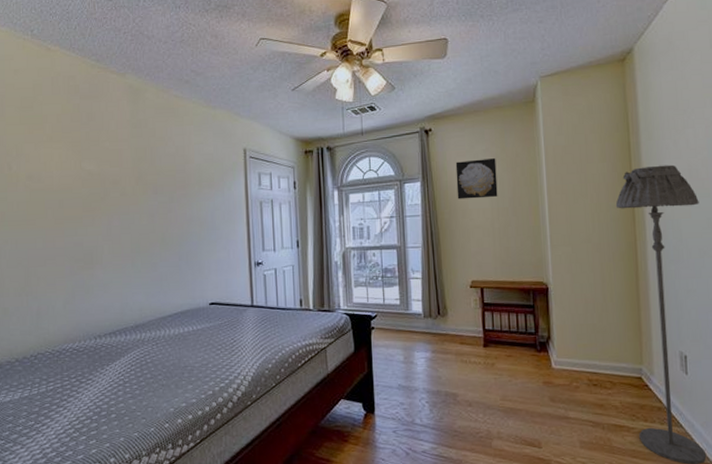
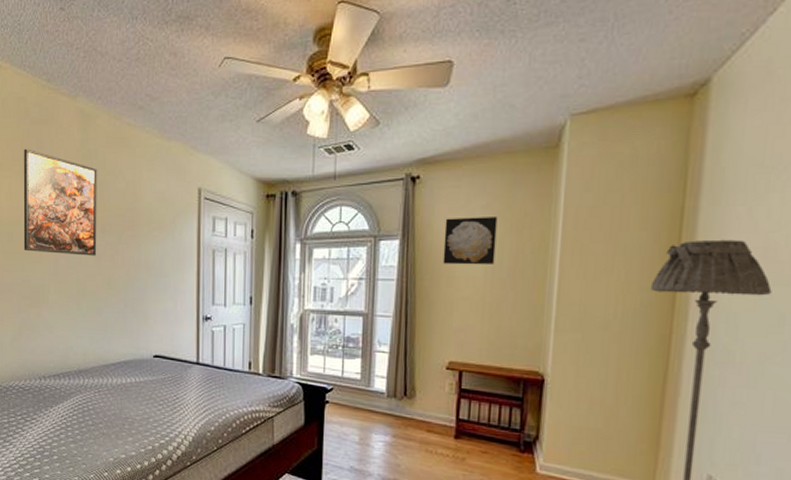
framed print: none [74,121,150,216] -> present [23,148,97,256]

